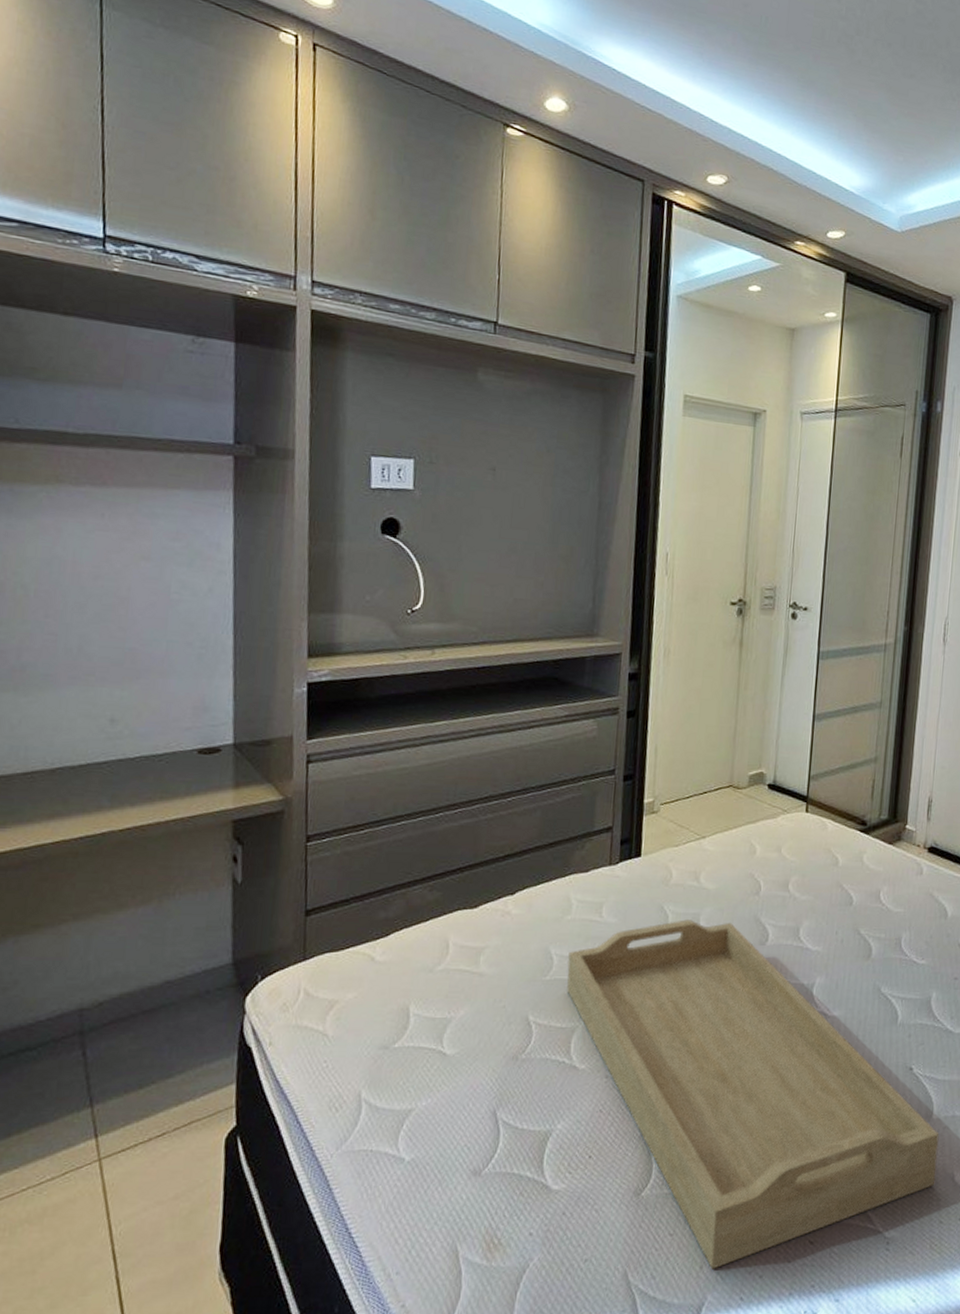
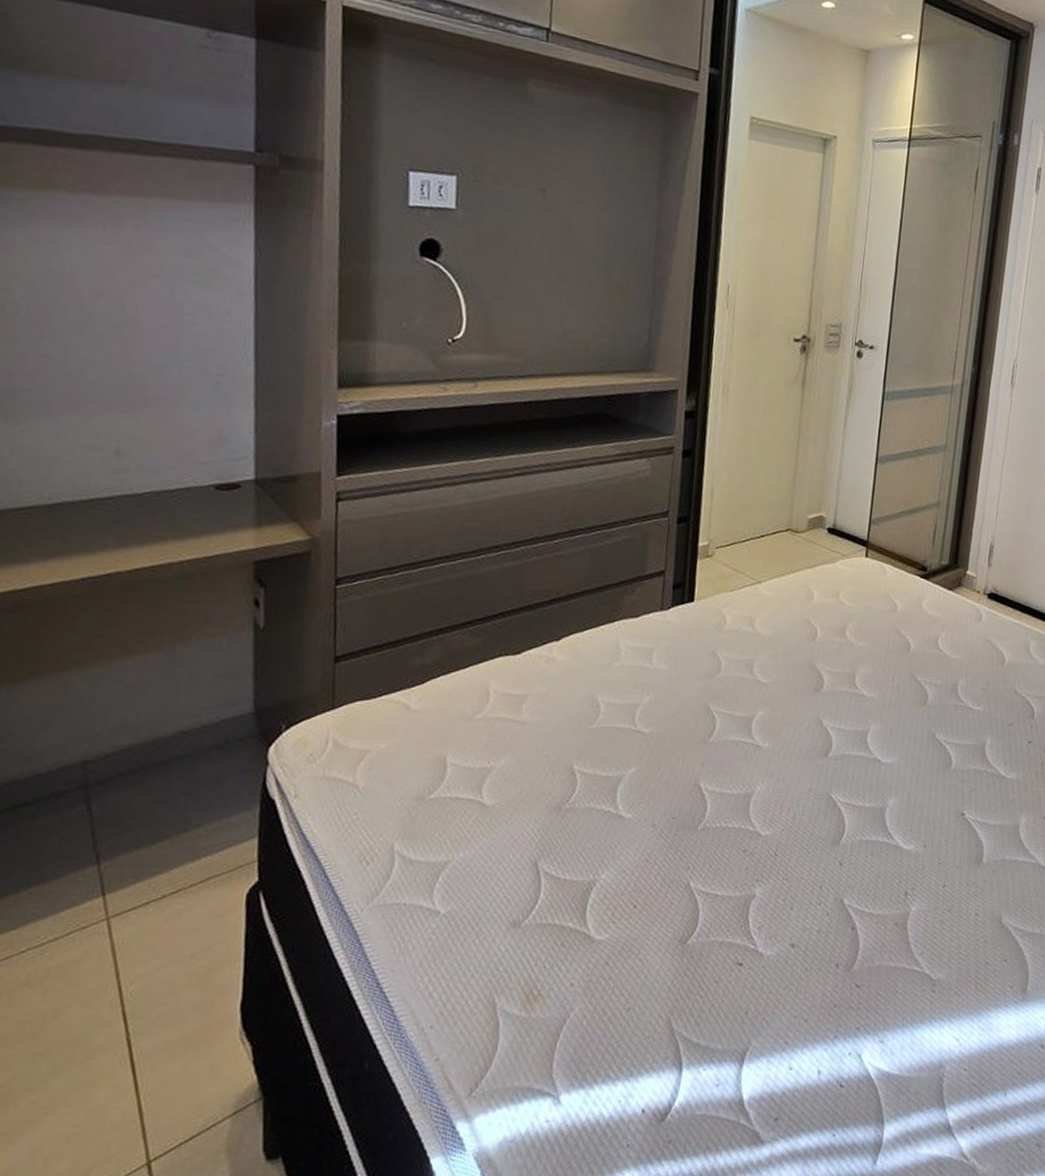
serving tray: present [567,919,939,1270] -> none [614,666,989,1015]

